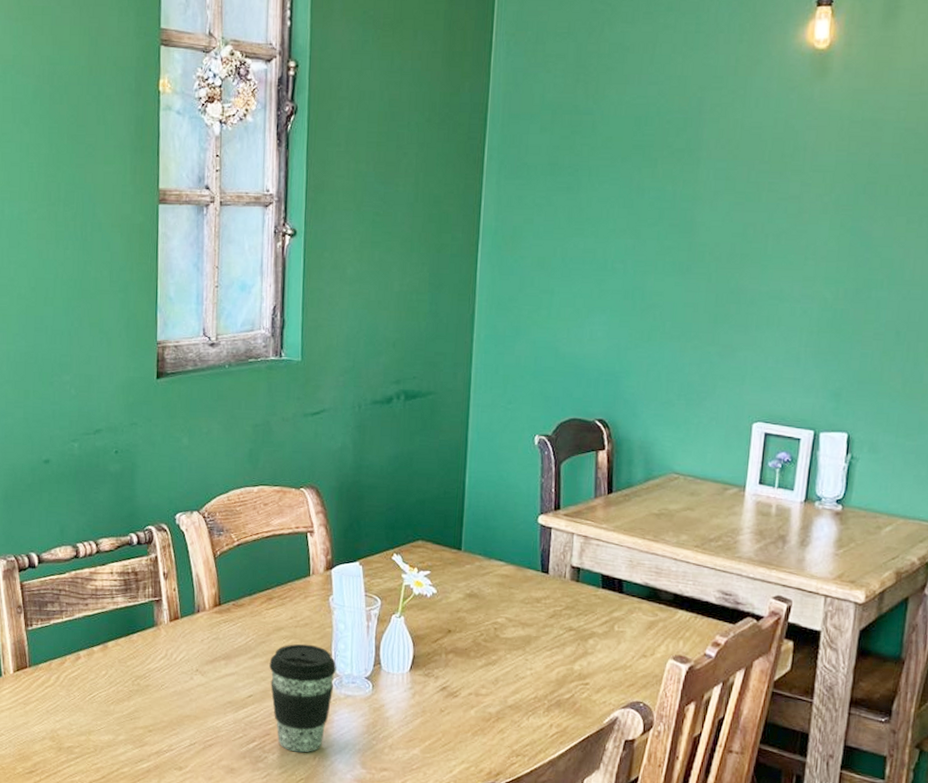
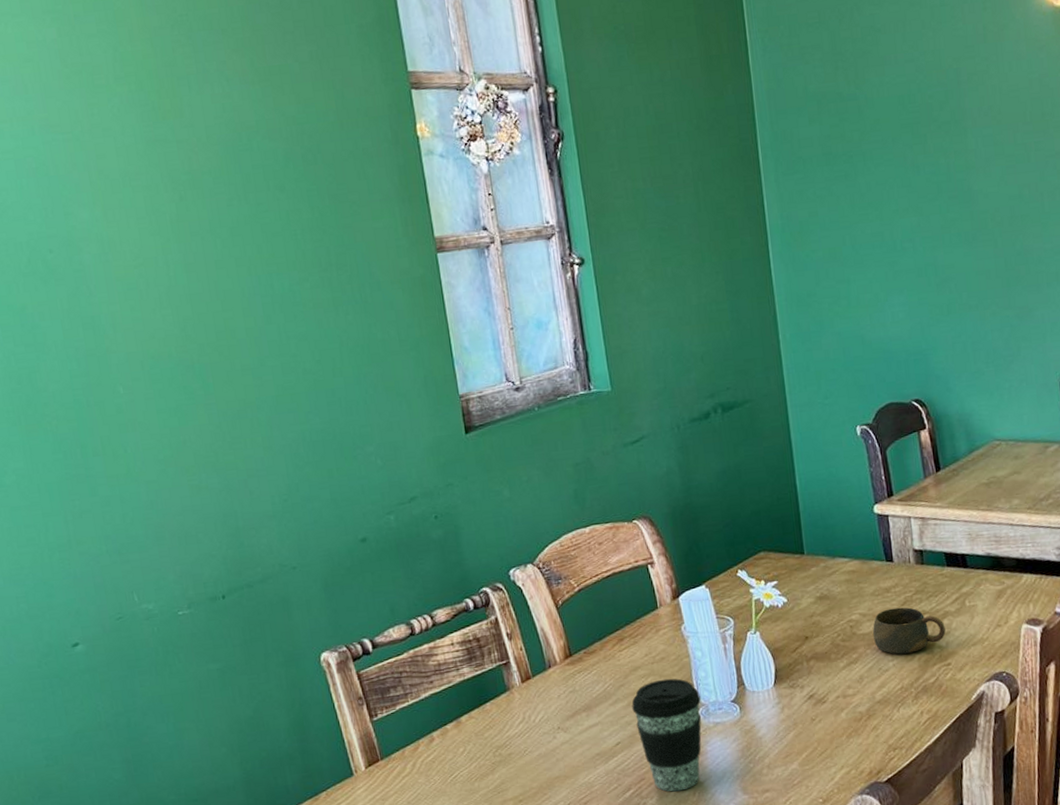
cup: none [516,618,590,666] -> present [873,607,946,654]

